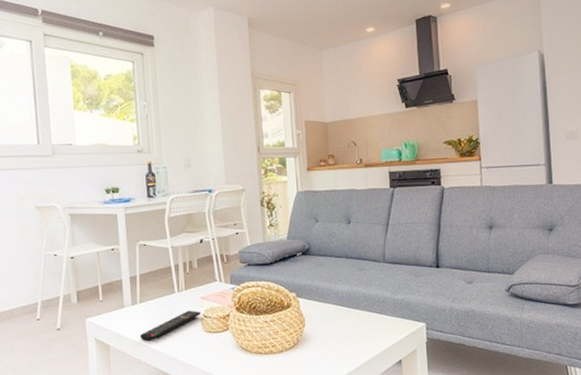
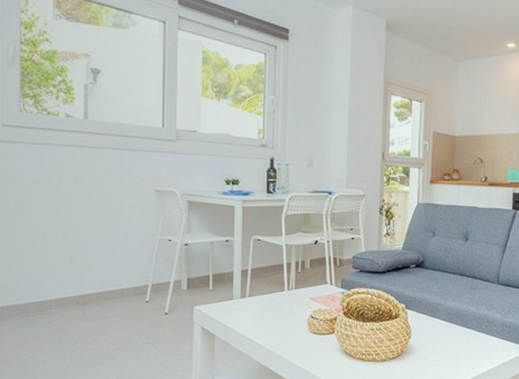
remote control: present [140,310,201,342] -> none [246,309,308,336]

